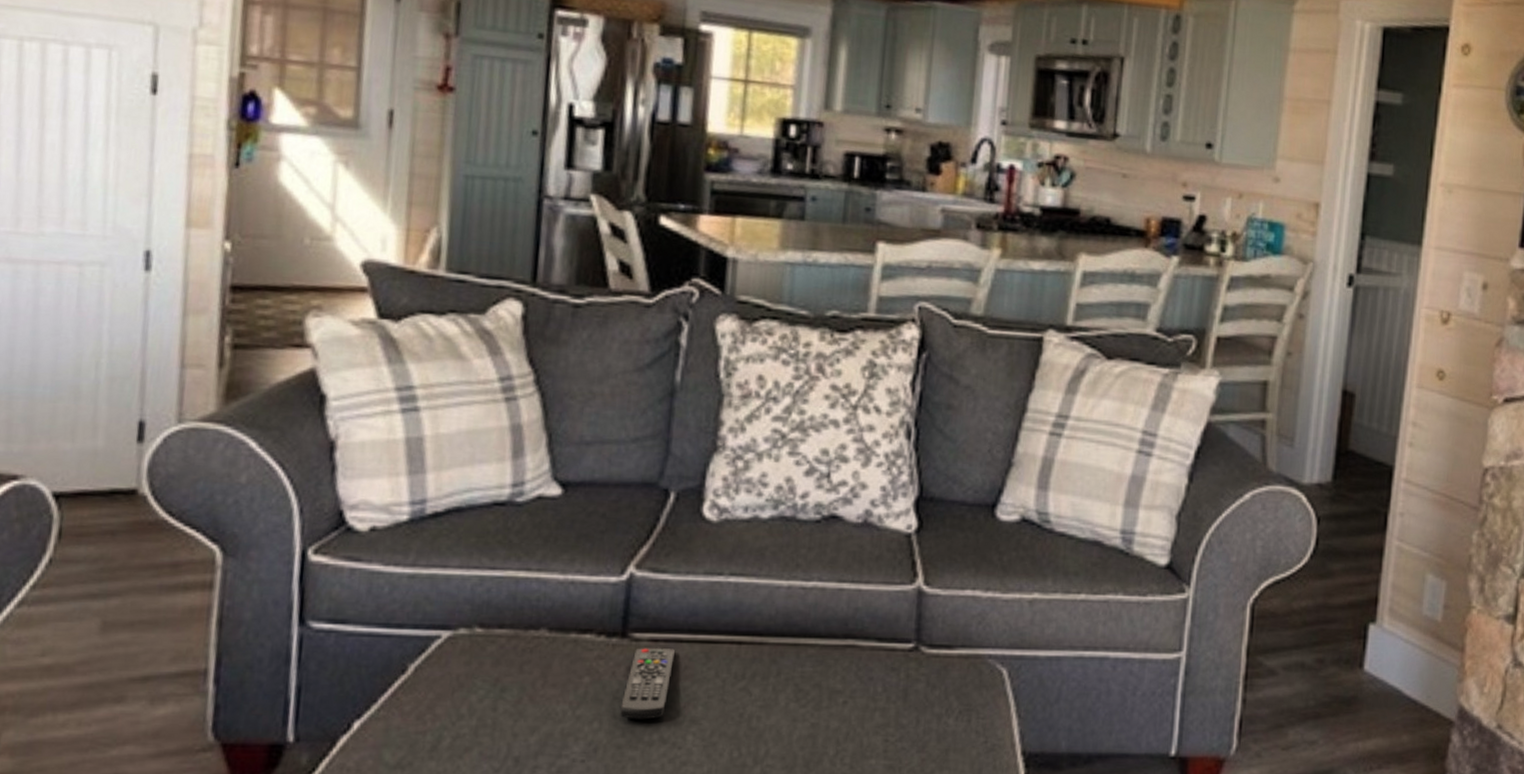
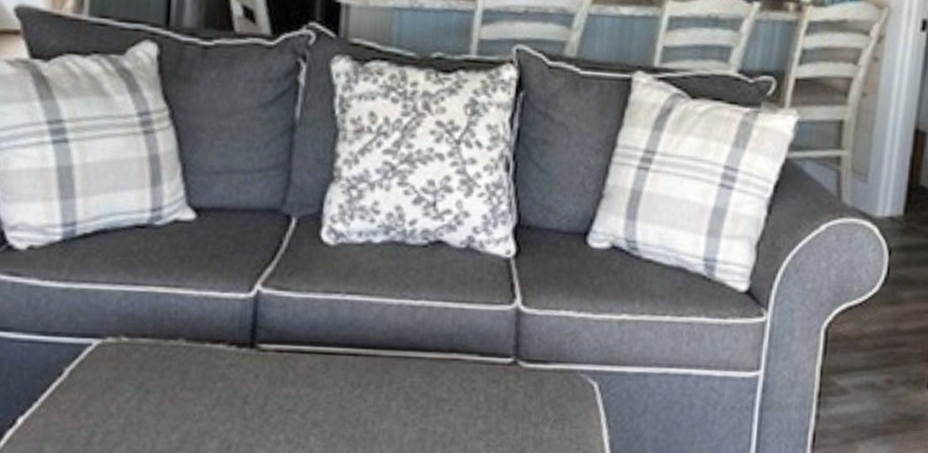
remote control: present [620,648,675,720] -> none [250,357,298,422]

